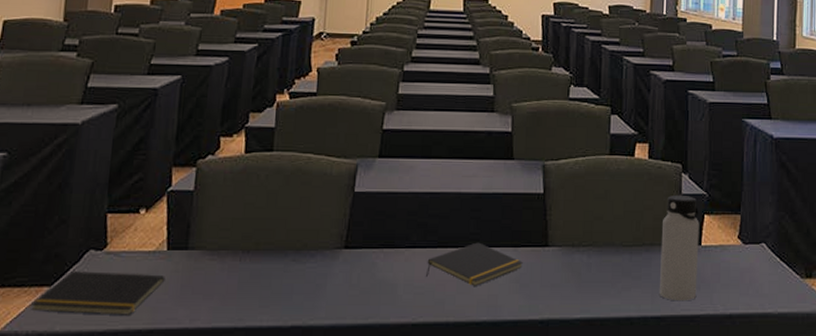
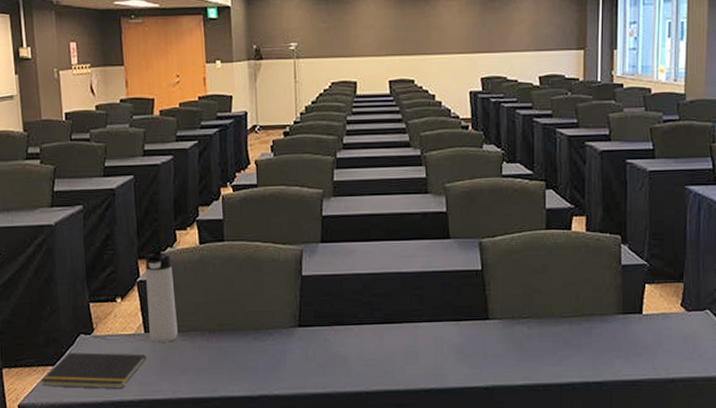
thermos bottle: none [173,157,211,262] -> present [145,250,178,342]
notepad: present [426,242,523,286] -> none [375,317,465,358]
water bottle: present [660,194,699,301] -> none [601,265,640,367]

